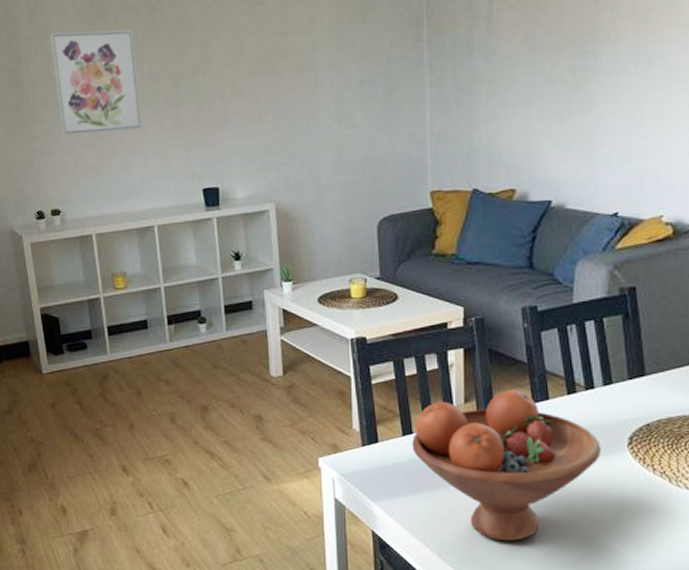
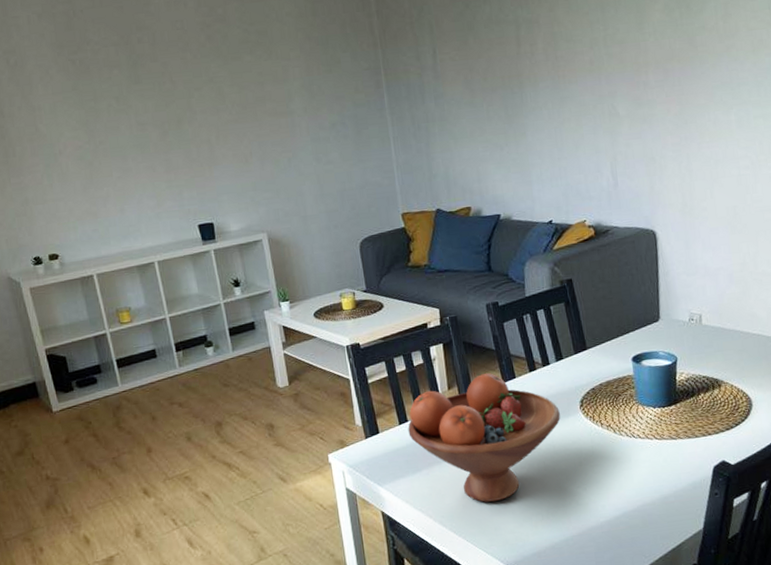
wall art: present [50,29,142,136] -> none [33,84,134,184]

